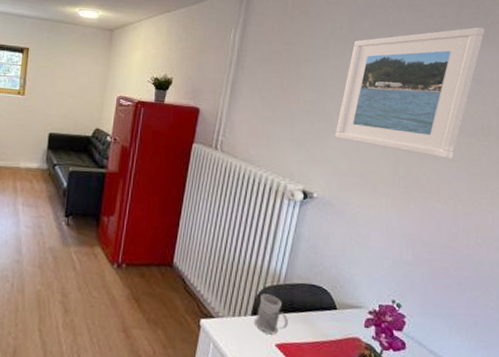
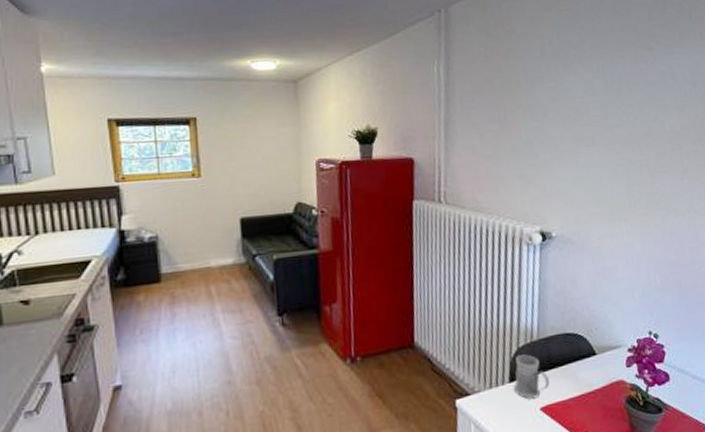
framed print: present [335,27,485,160] -> none [563,25,692,171]

